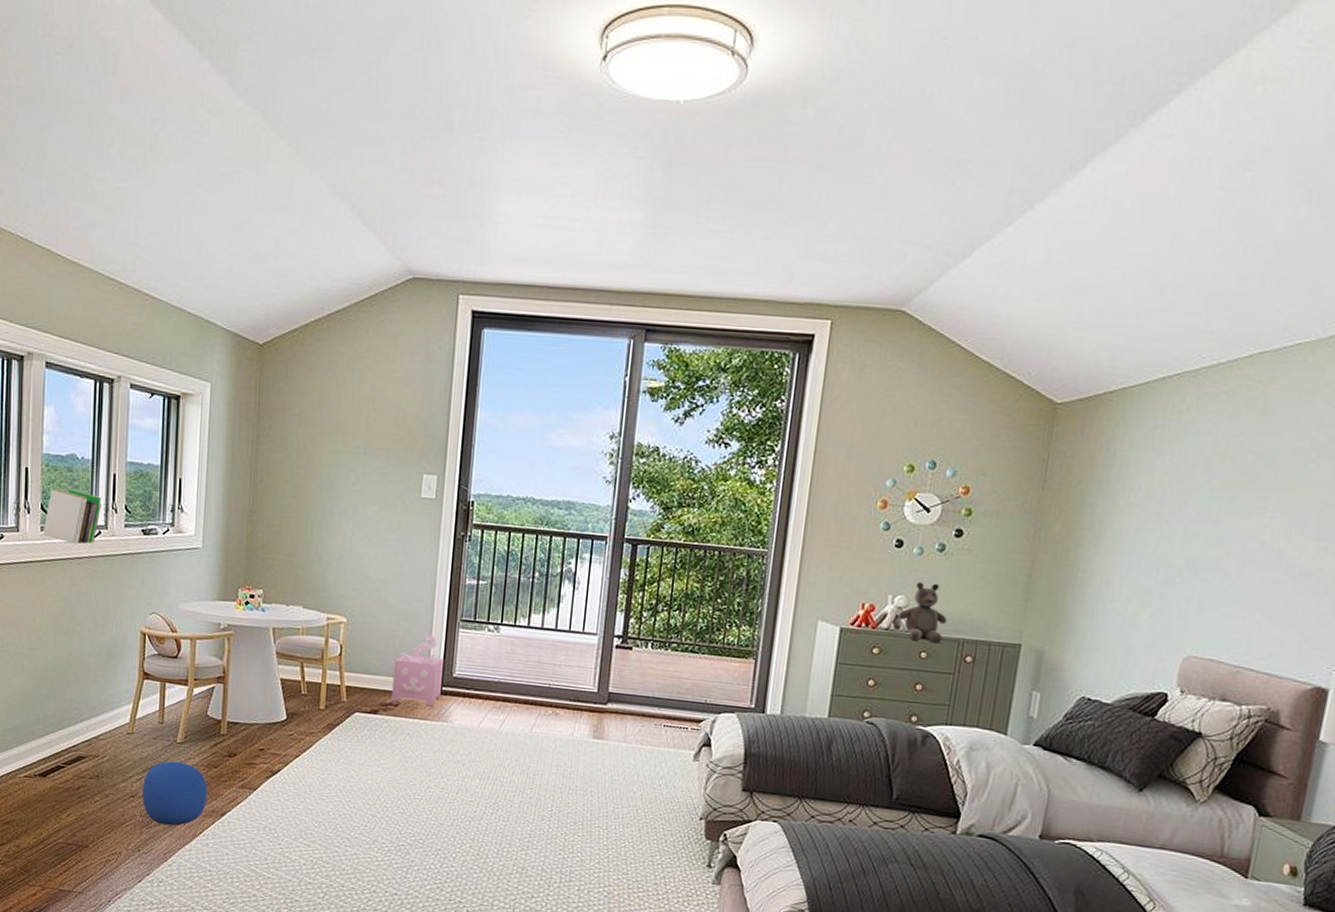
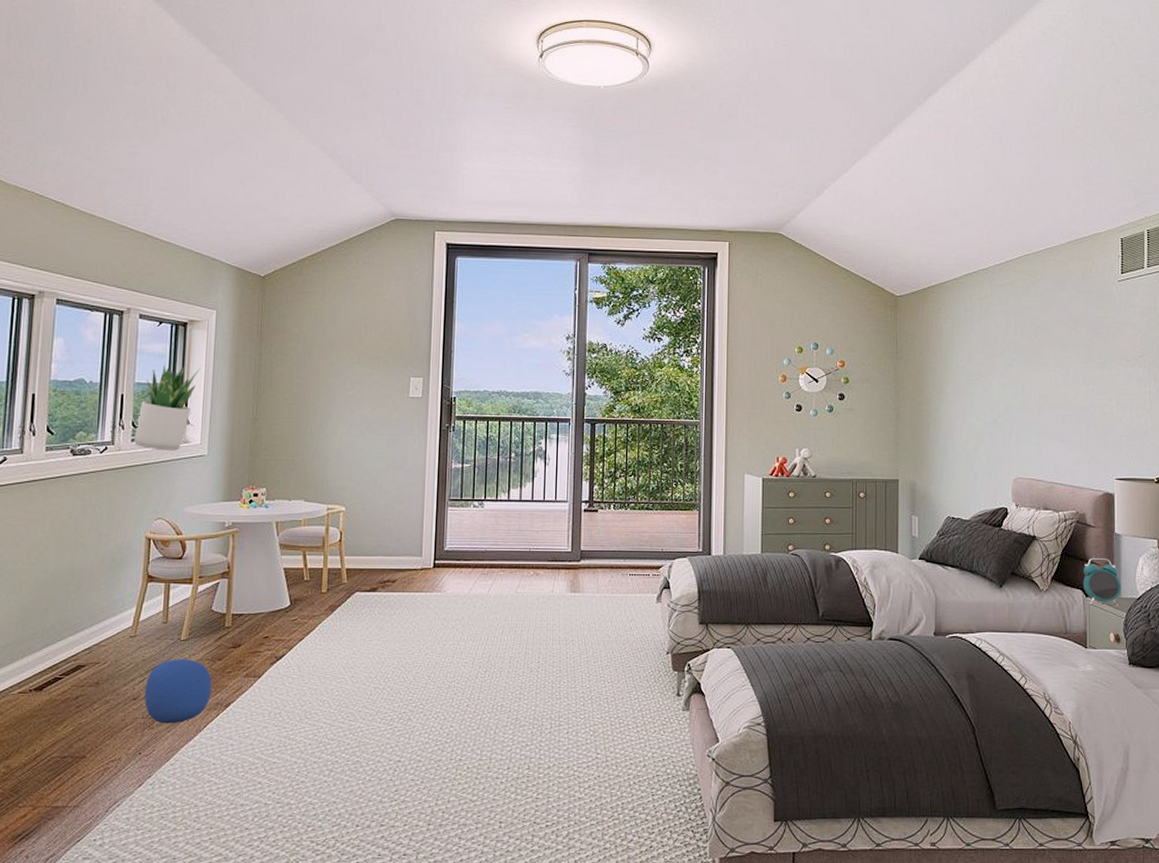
books: present [42,489,102,544] -> none [47,411,109,461]
planter: none [127,443,195,541] -> present [134,364,201,451]
toy box: present [391,635,443,707] -> none [389,515,435,579]
stuffed animal: present [897,581,948,644] -> none [805,437,842,484]
alarm clock: none [1257,768,1314,834] -> present [1082,558,1121,607]

